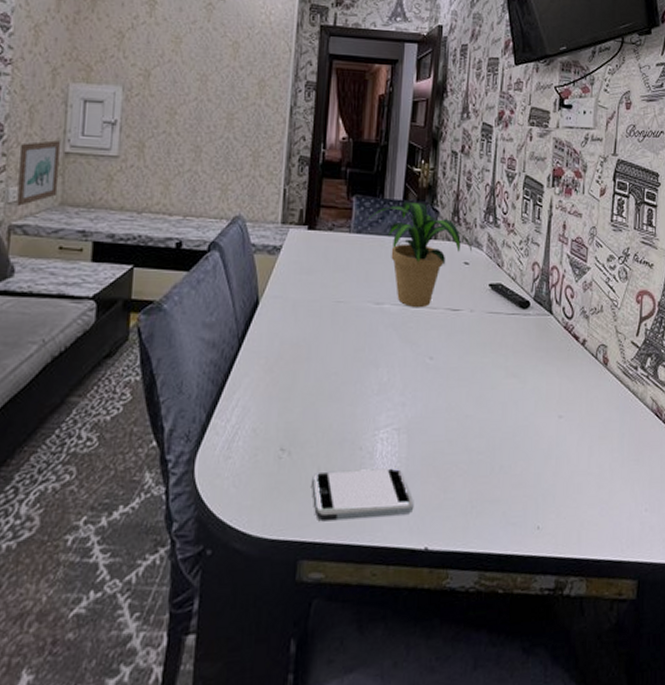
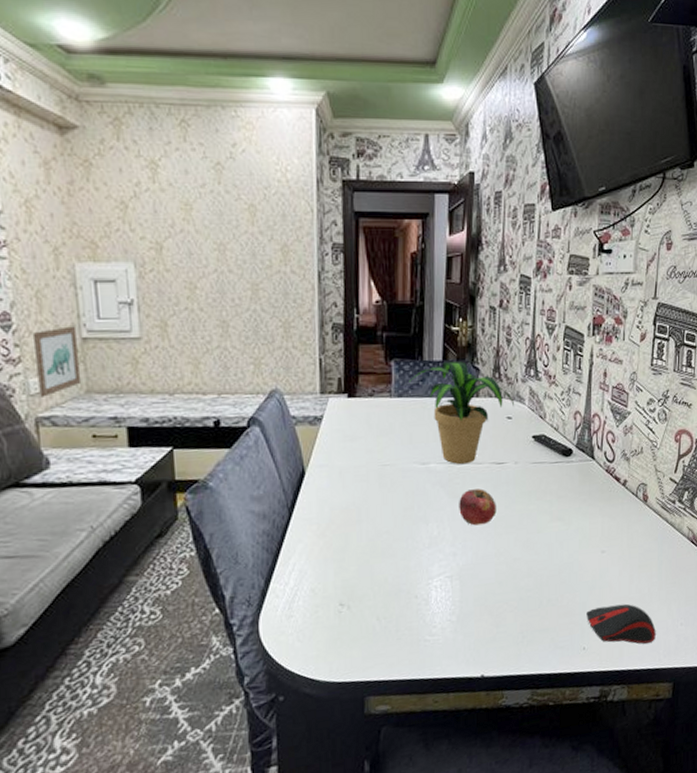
smartphone: present [312,467,414,522] -> none [372,610,469,663]
fruit: none [411,335,450,375] -> present [459,488,497,526]
computer mouse: none [542,479,618,529] -> present [587,603,656,644]

